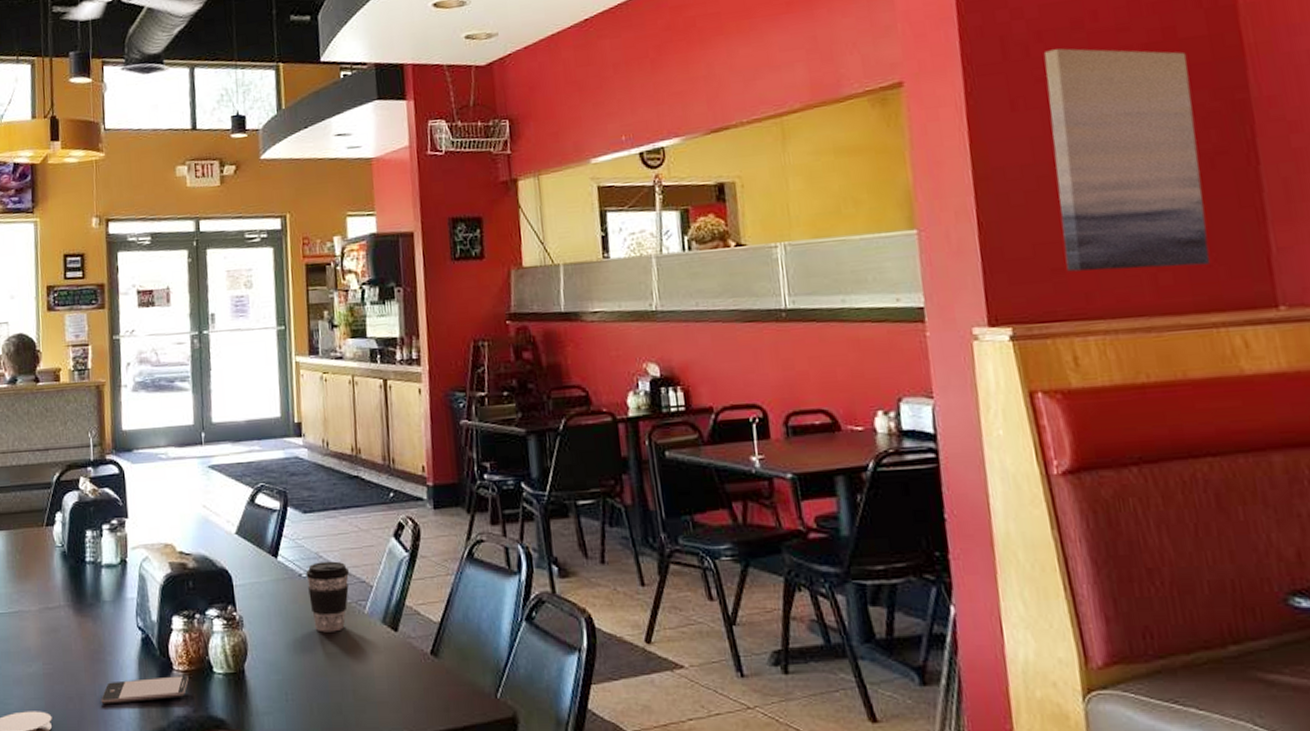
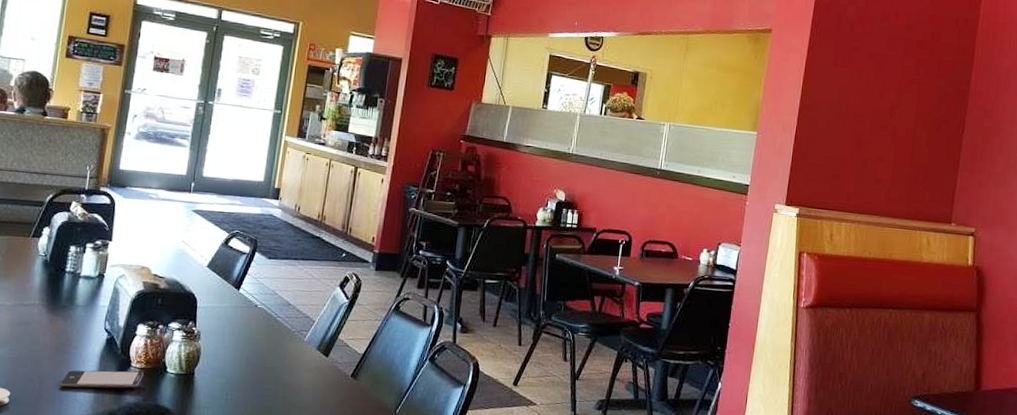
coffee cup: present [306,561,349,633] -> none [260,297,297,352]
wall art: present [1044,48,1210,272] -> none [841,30,942,190]

